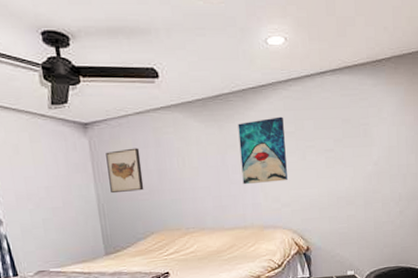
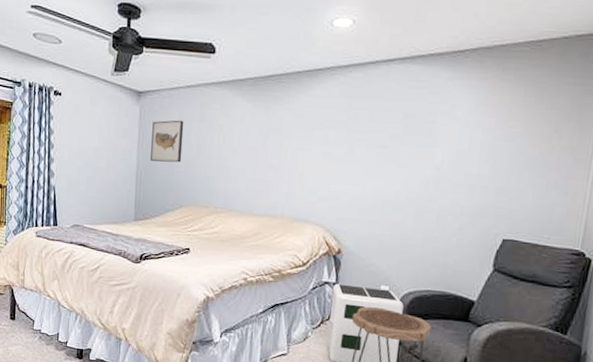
wall art: present [237,116,288,185] -> none [280,103,336,174]

